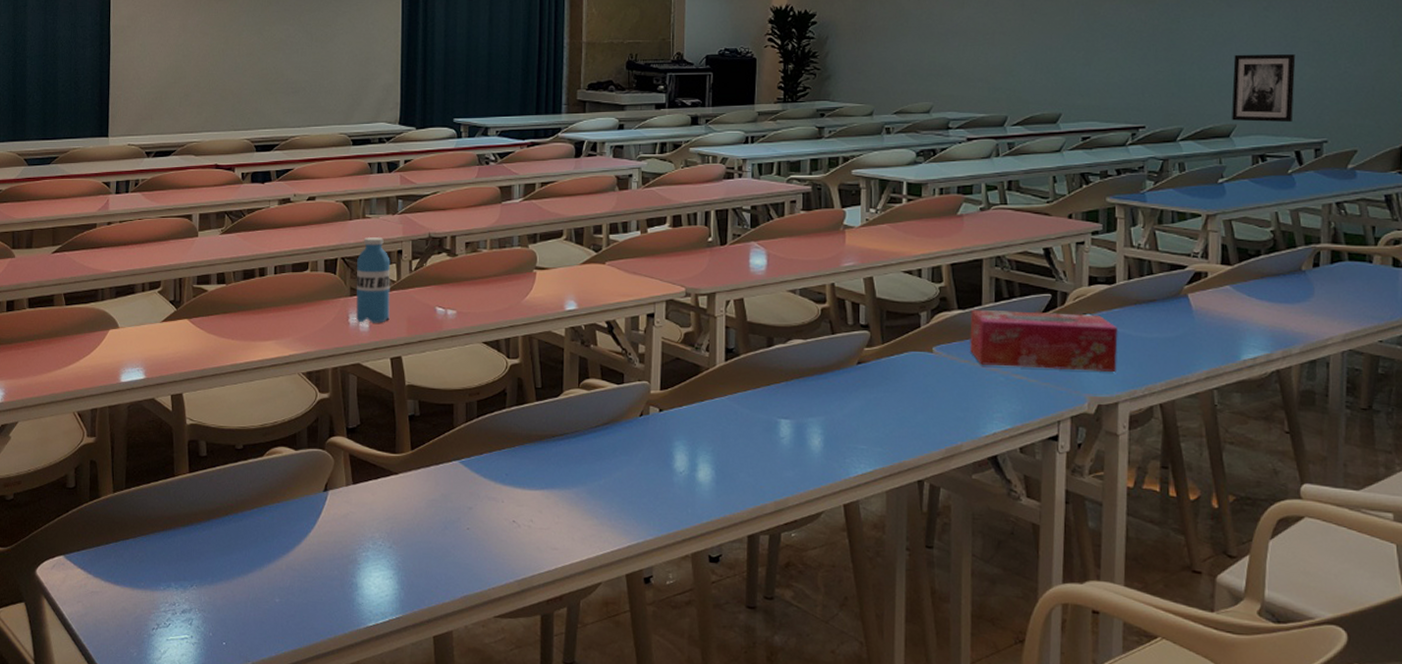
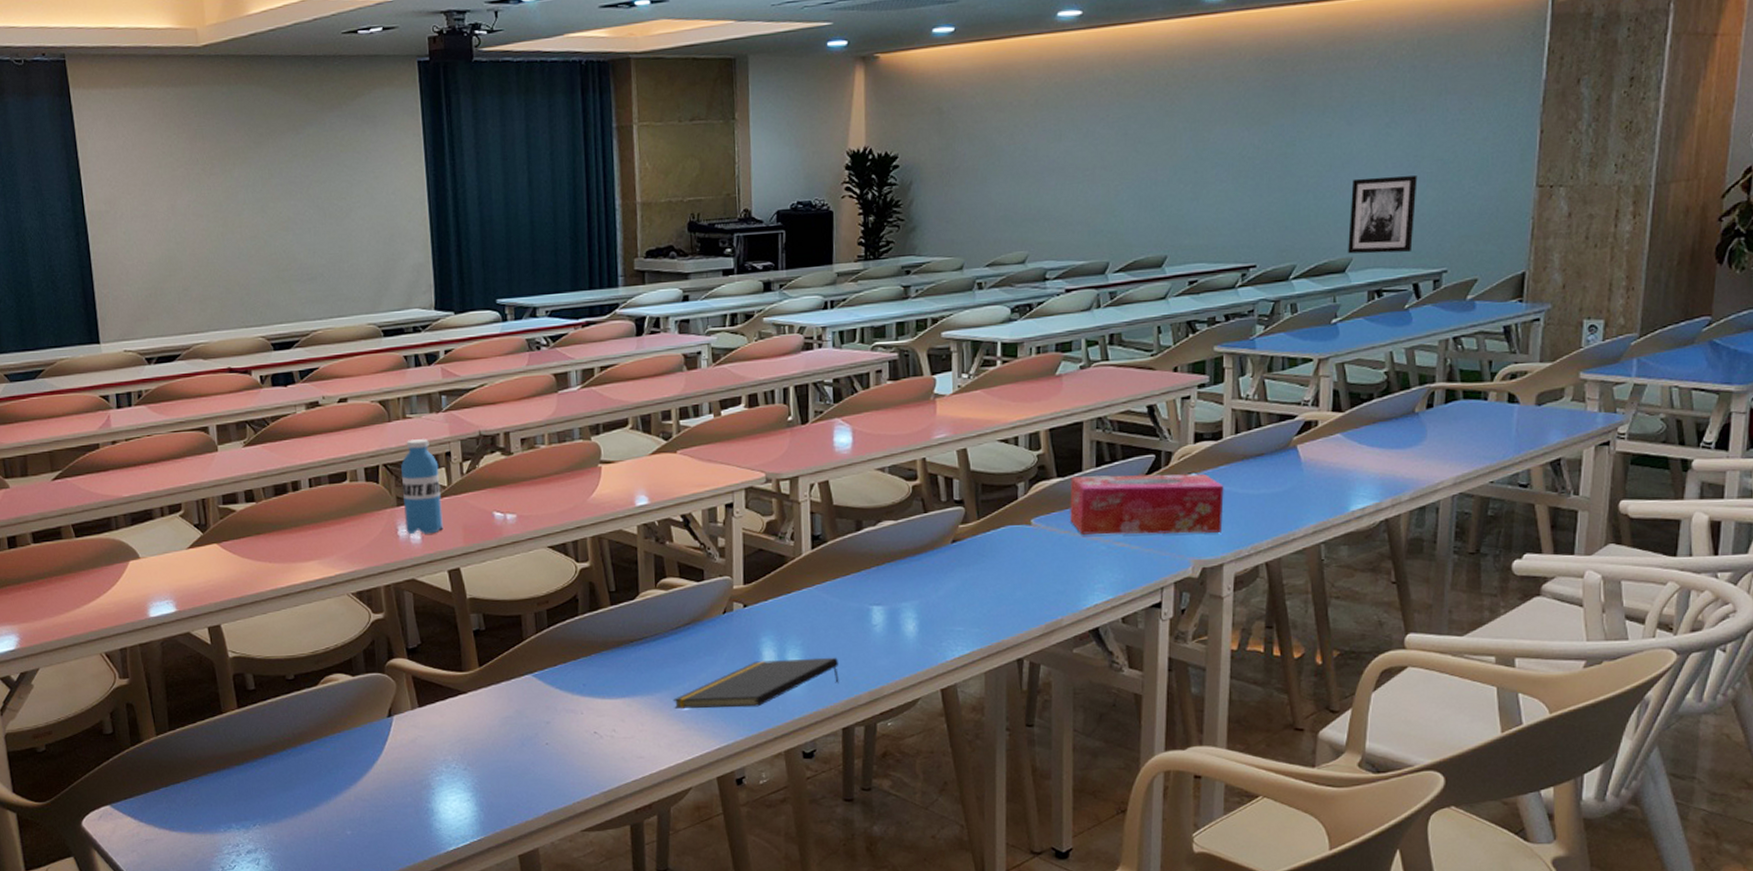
notepad: none [588,464,746,508] -> present [672,657,839,710]

